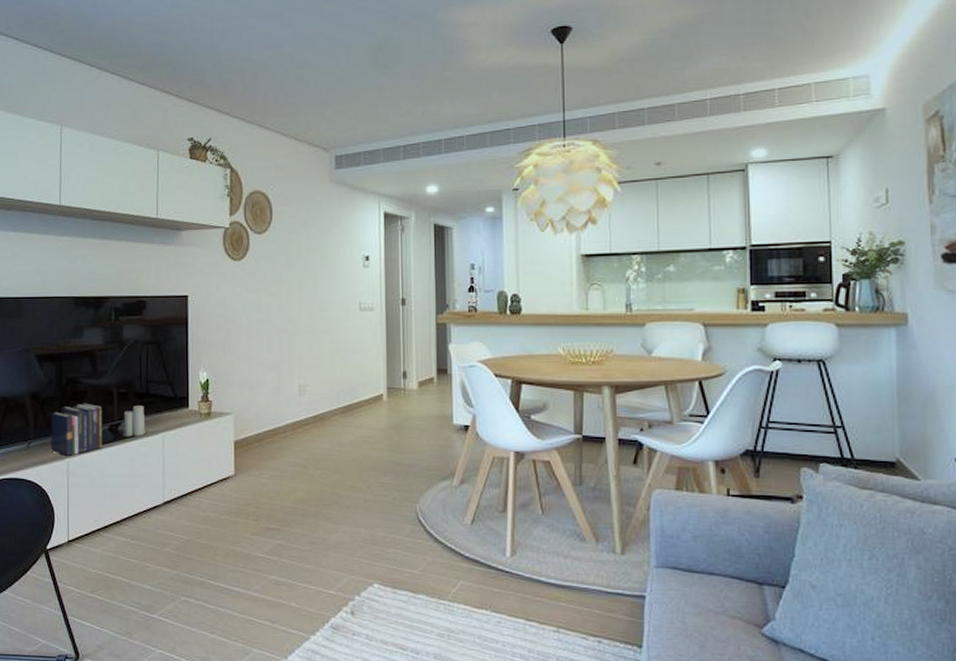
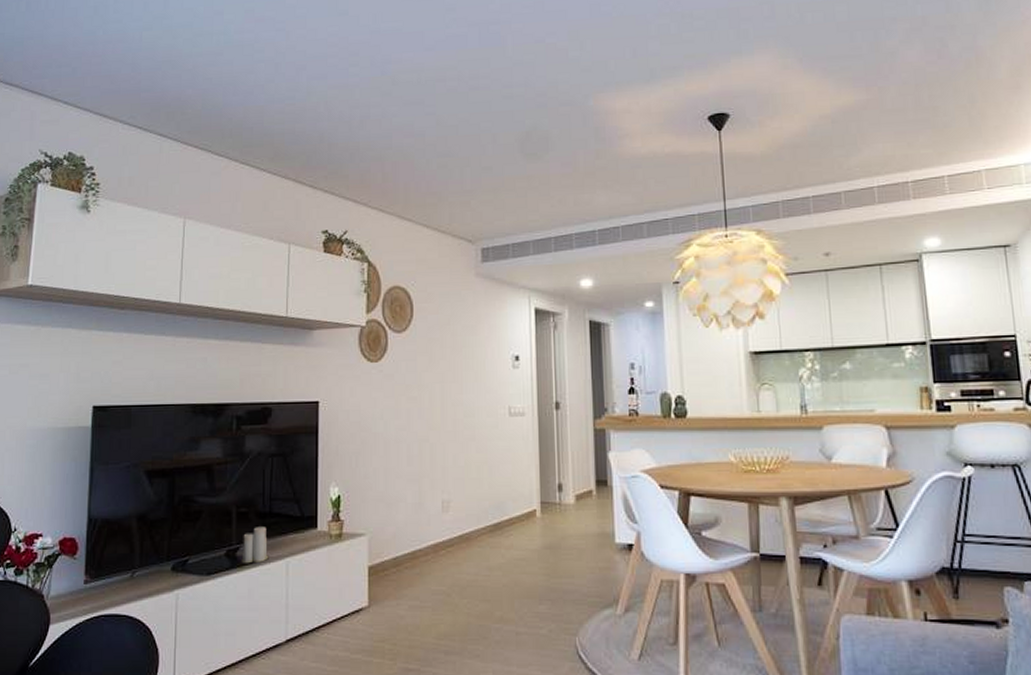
books: present [50,403,103,456] -> none [158,525,219,587]

